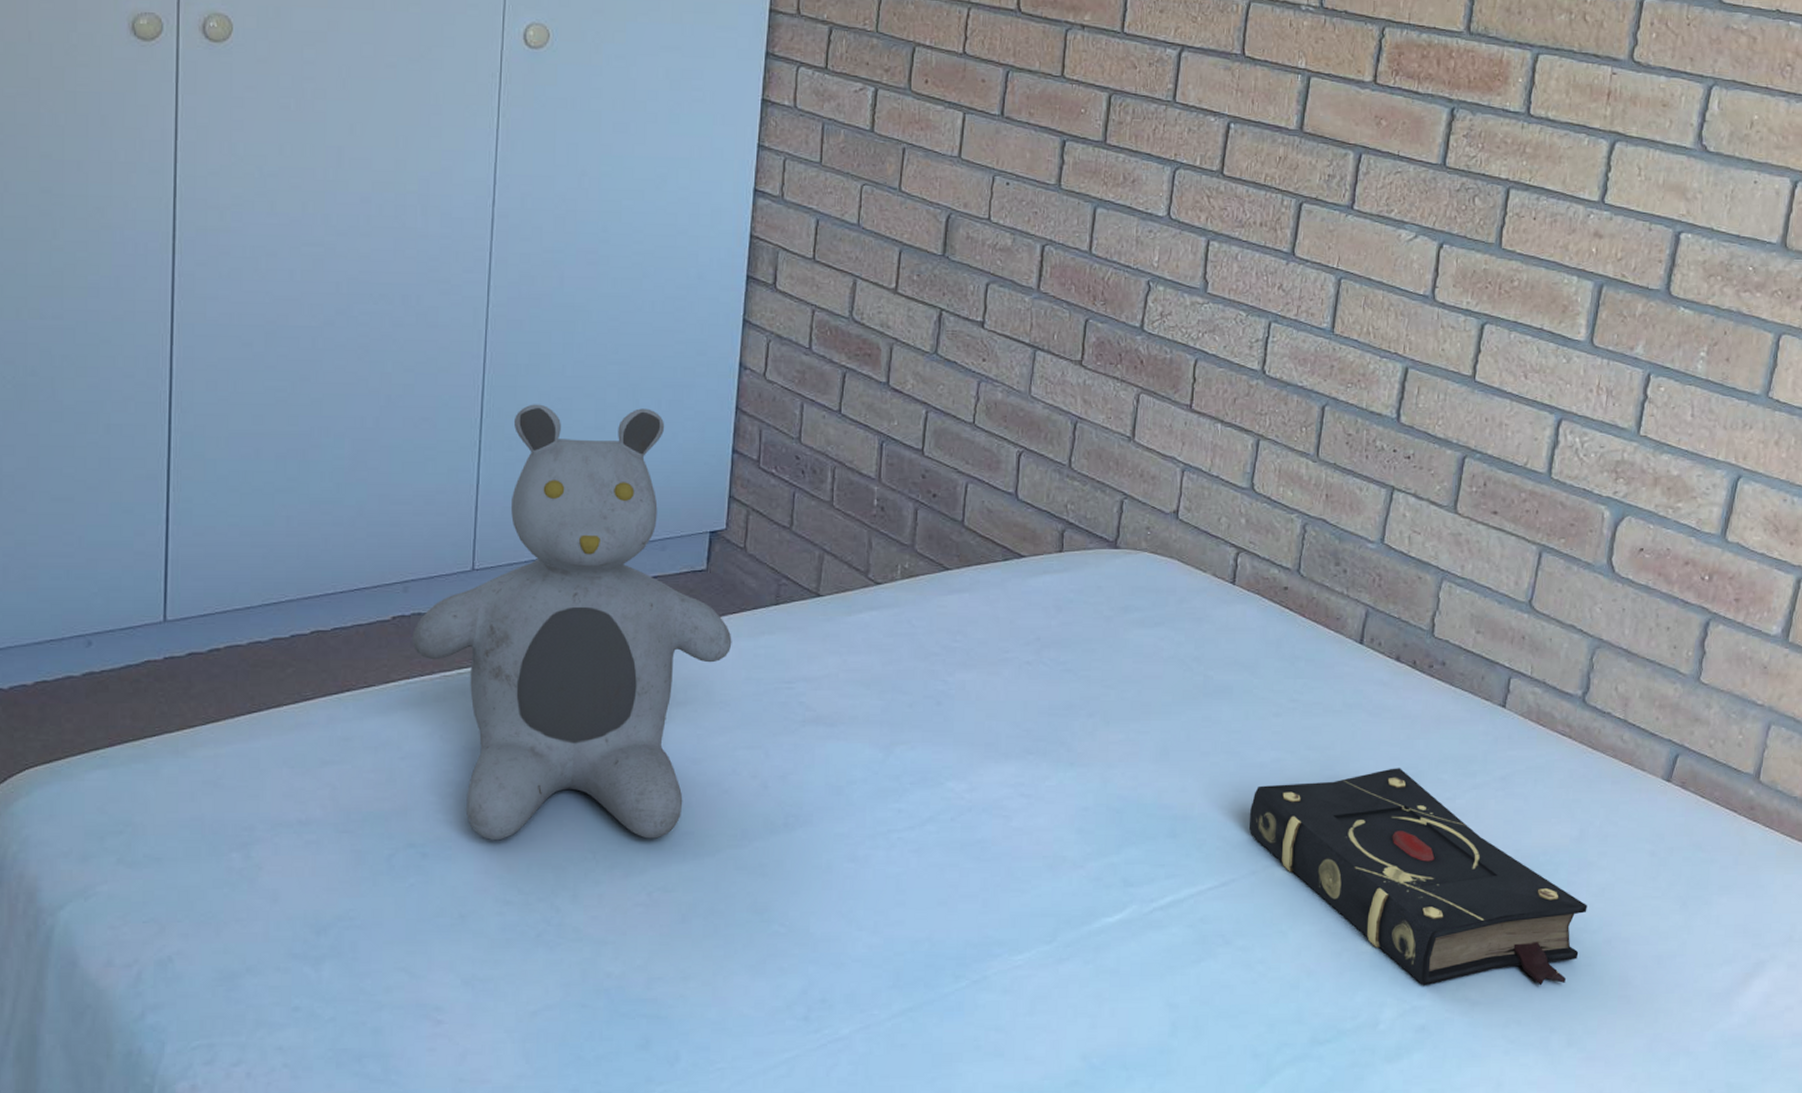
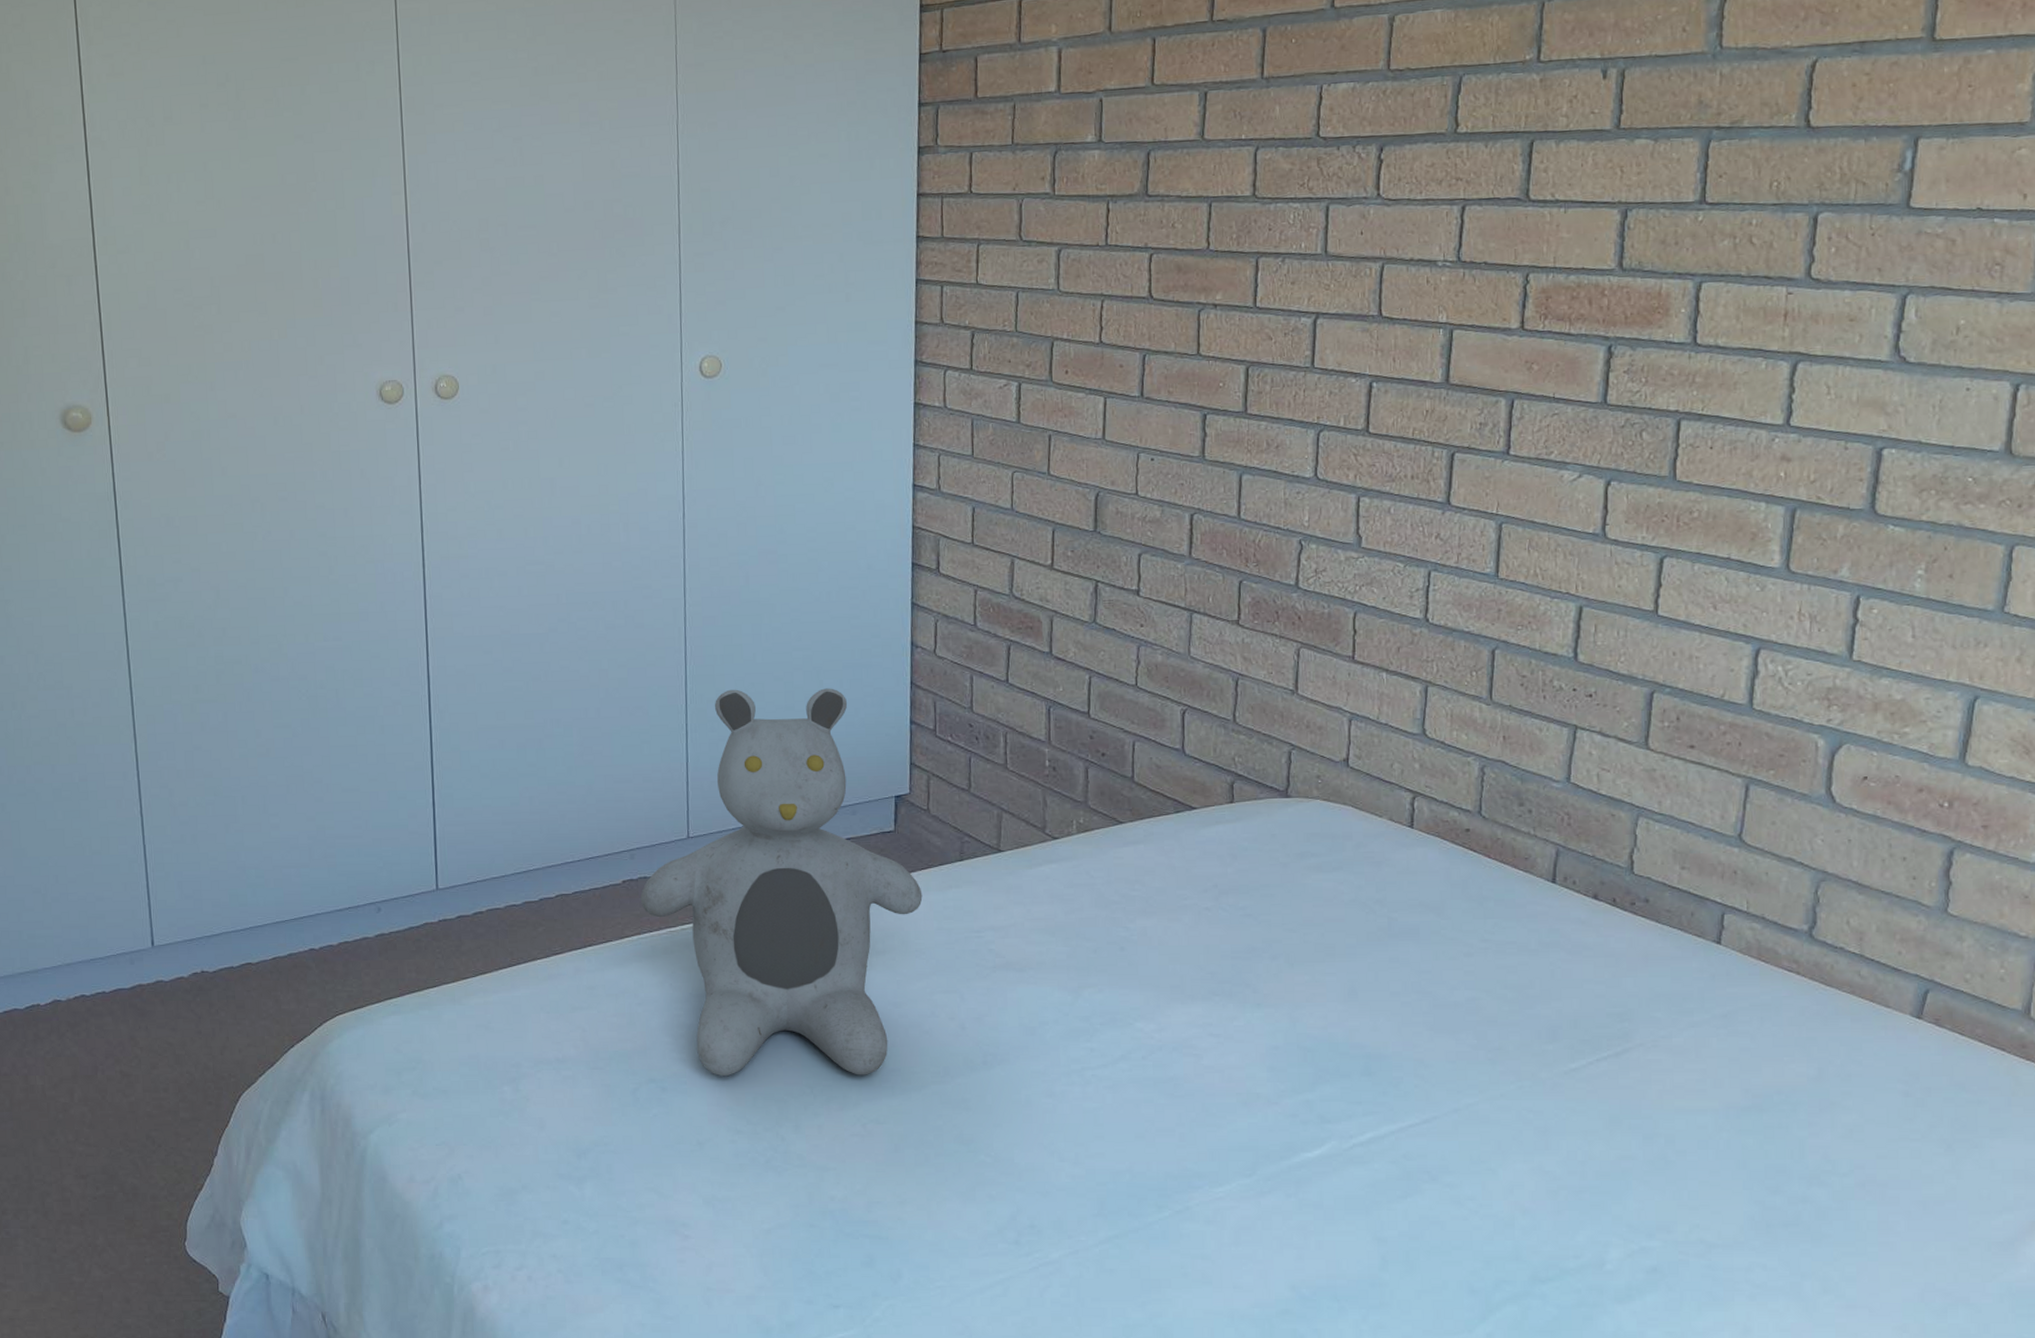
book: present [1249,768,1587,986] -> none [1446,1006,1834,1230]

